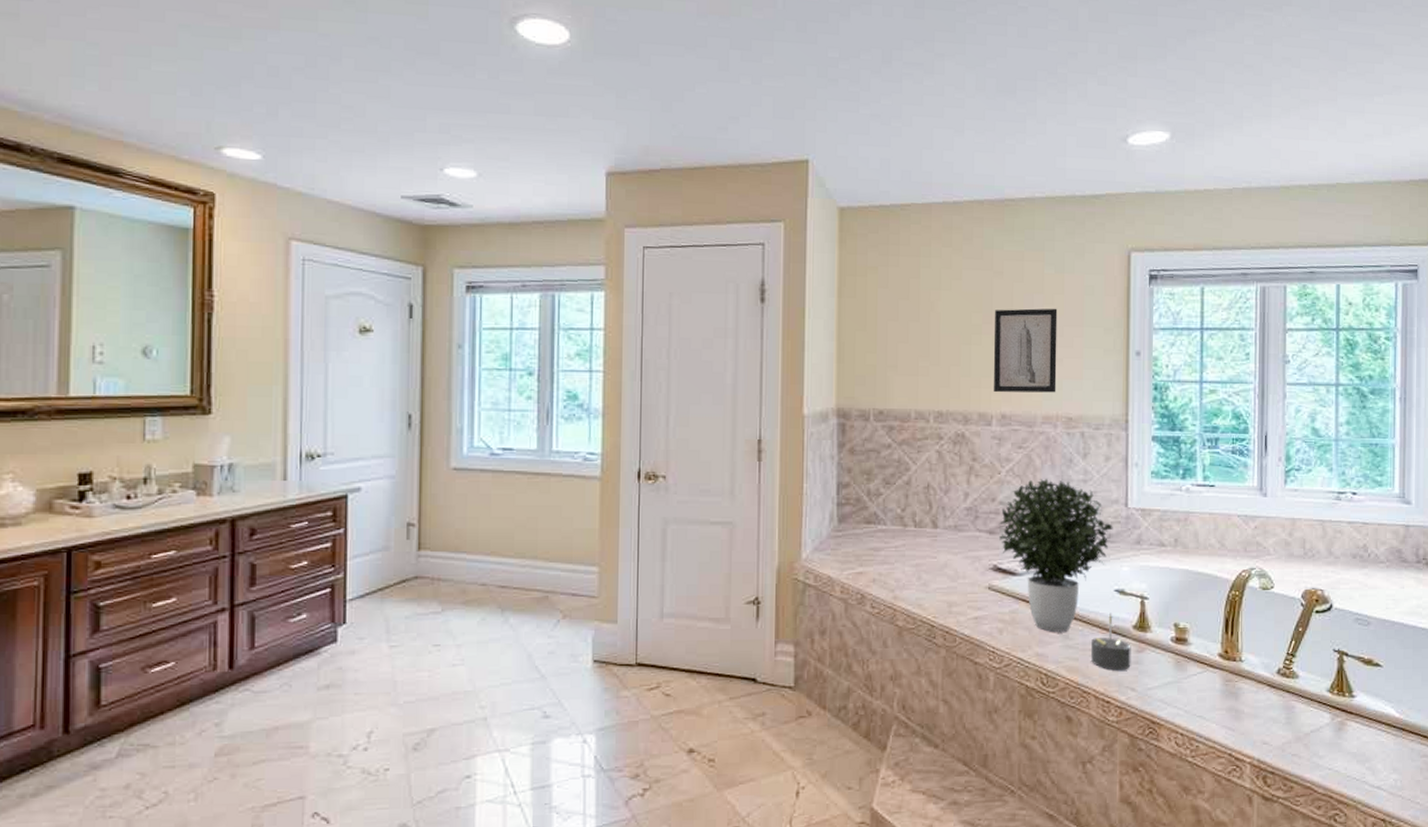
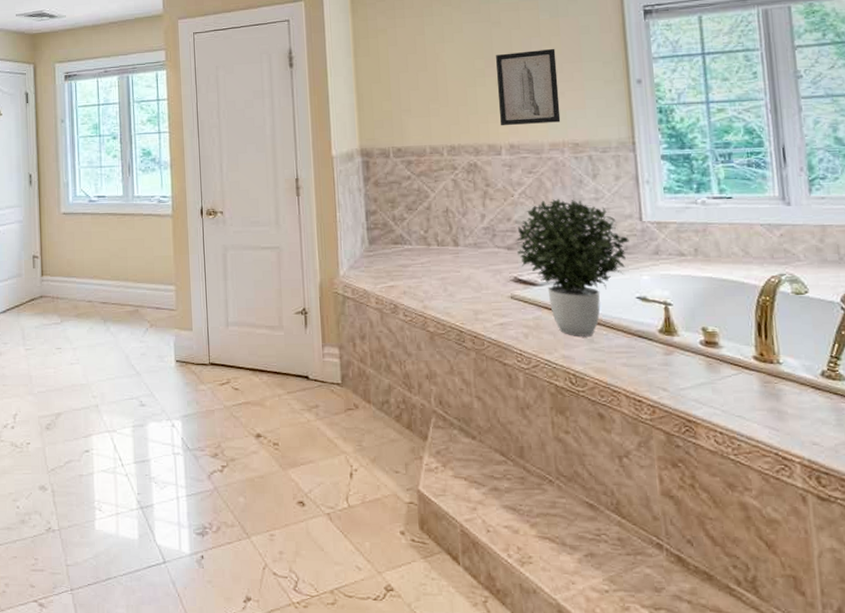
candle: present [1090,613,1131,671] -> none [617,318,660,372]

